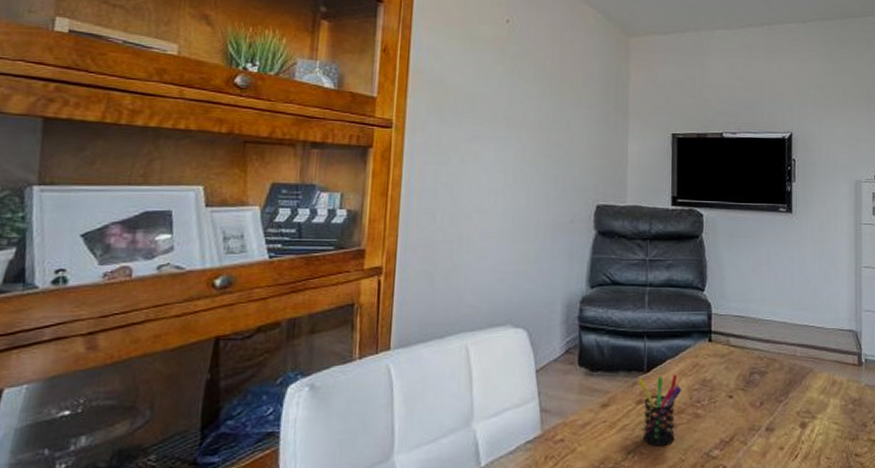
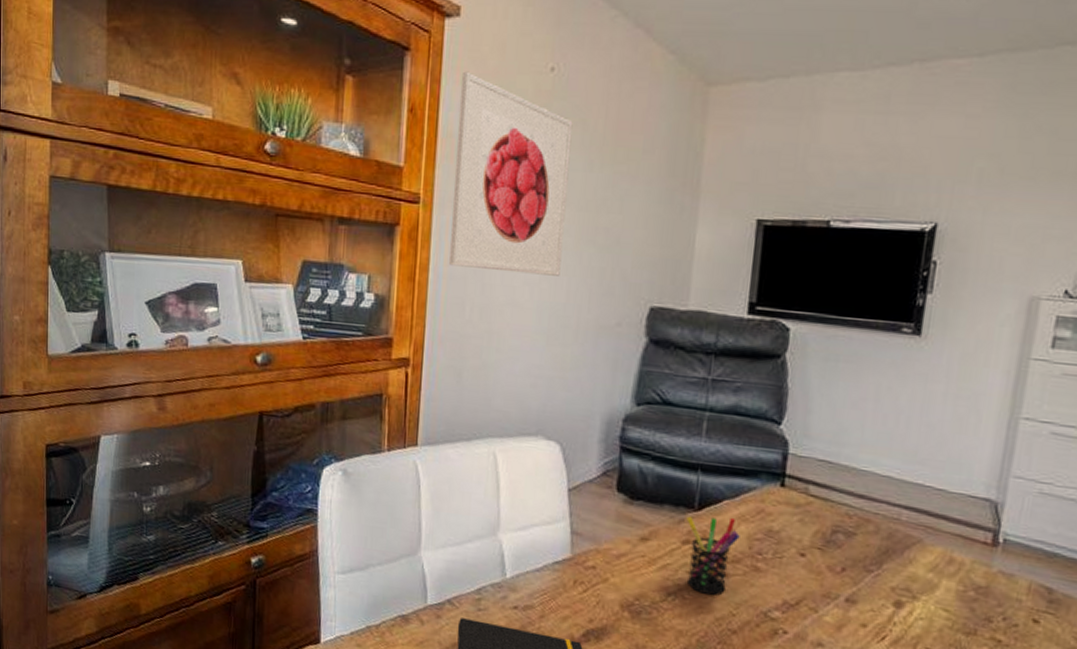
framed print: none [421,20,526,184] -> present [449,71,573,276]

